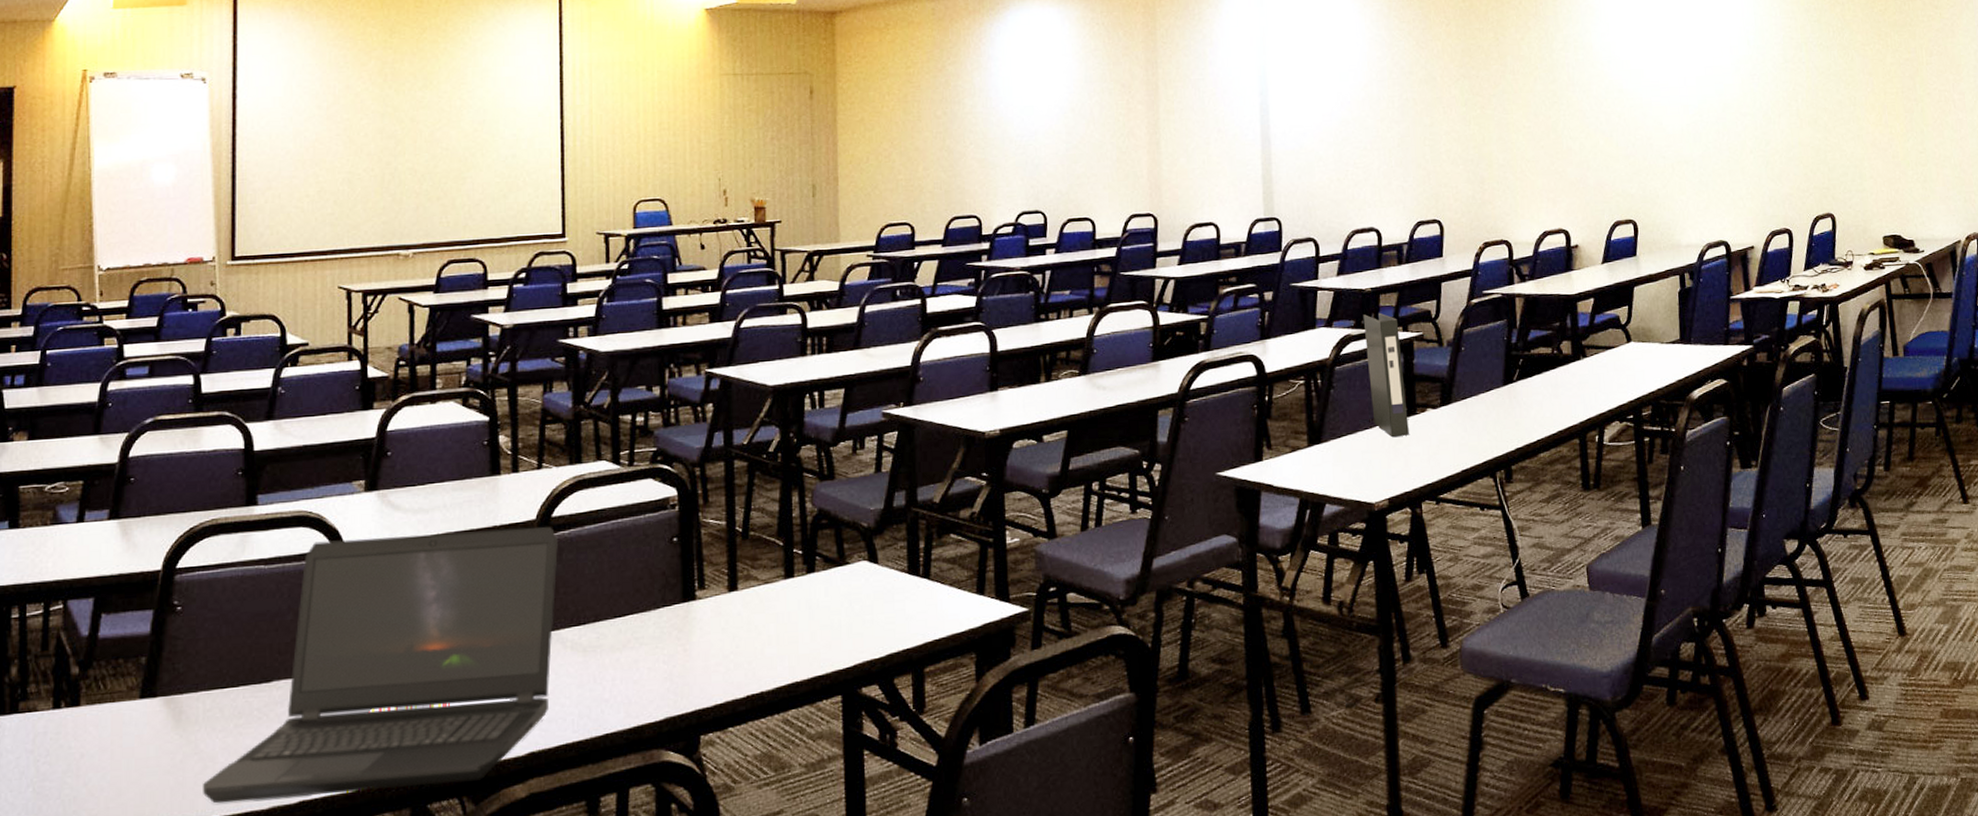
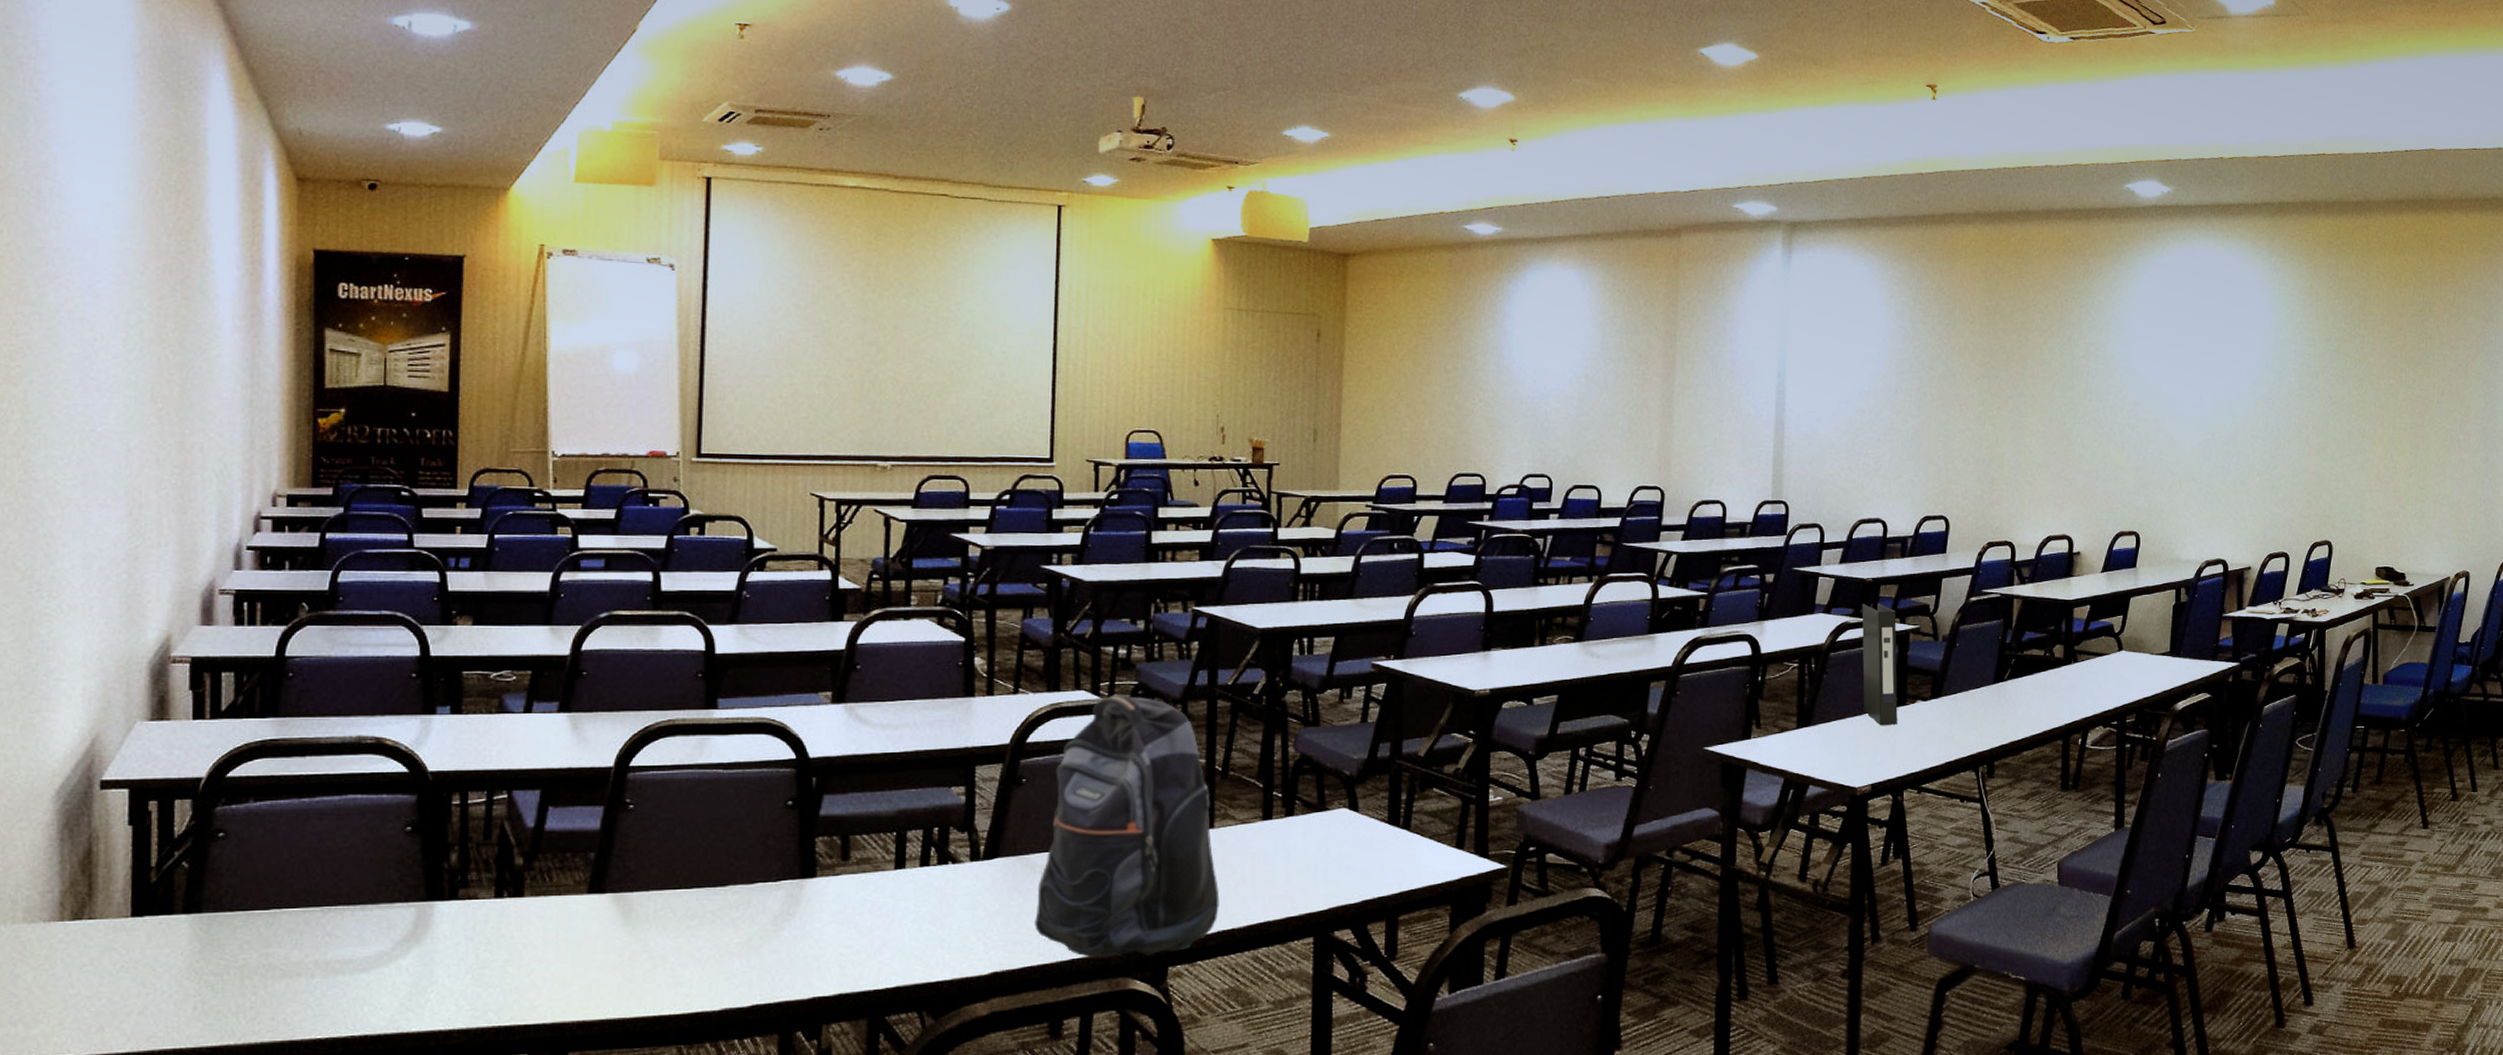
laptop computer: present [203,527,558,803] -> none [652,750,1031,1002]
backpack: none [568,462,747,732] -> present [1034,694,1220,958]

